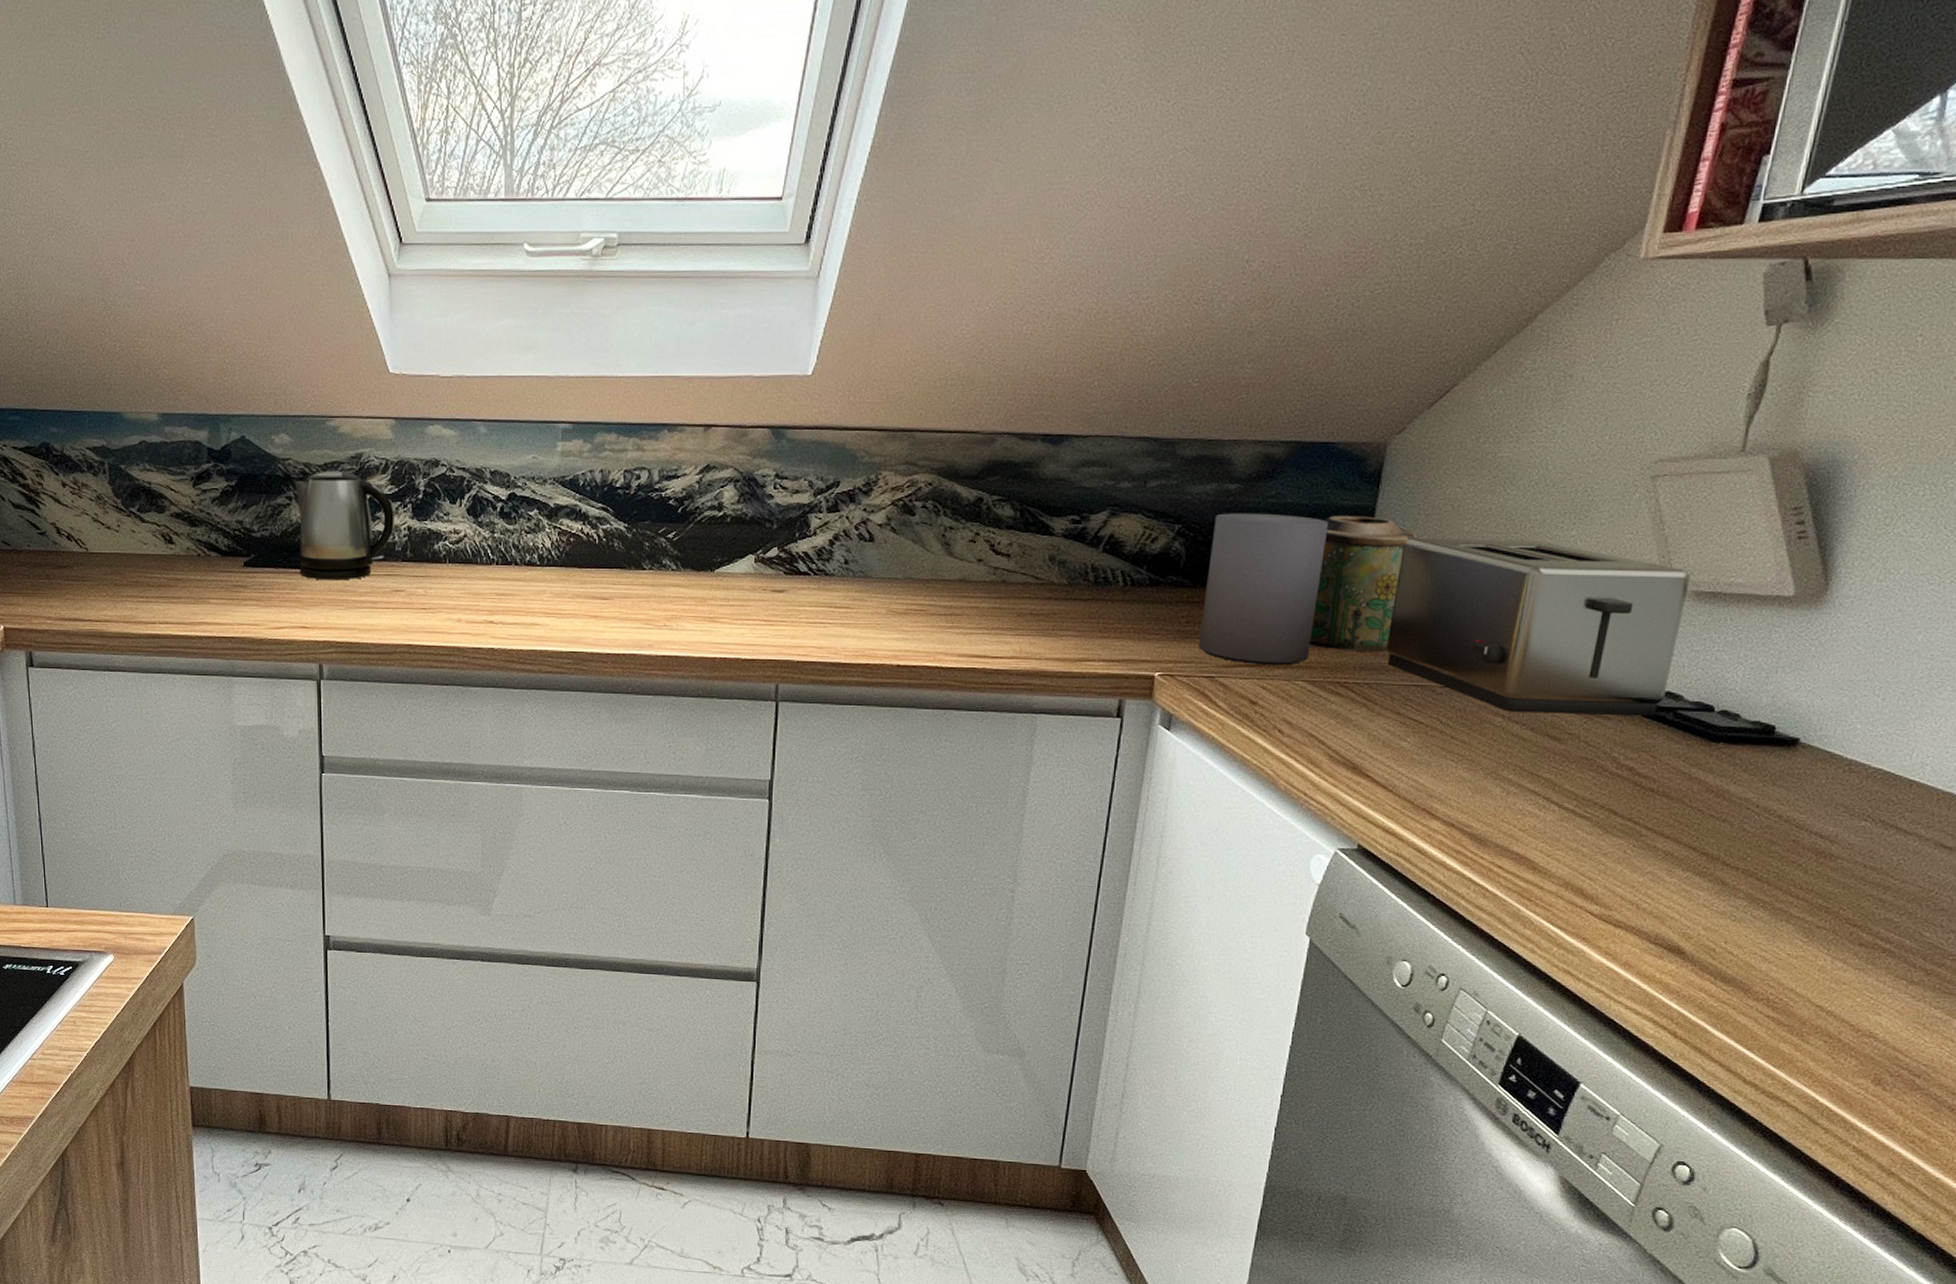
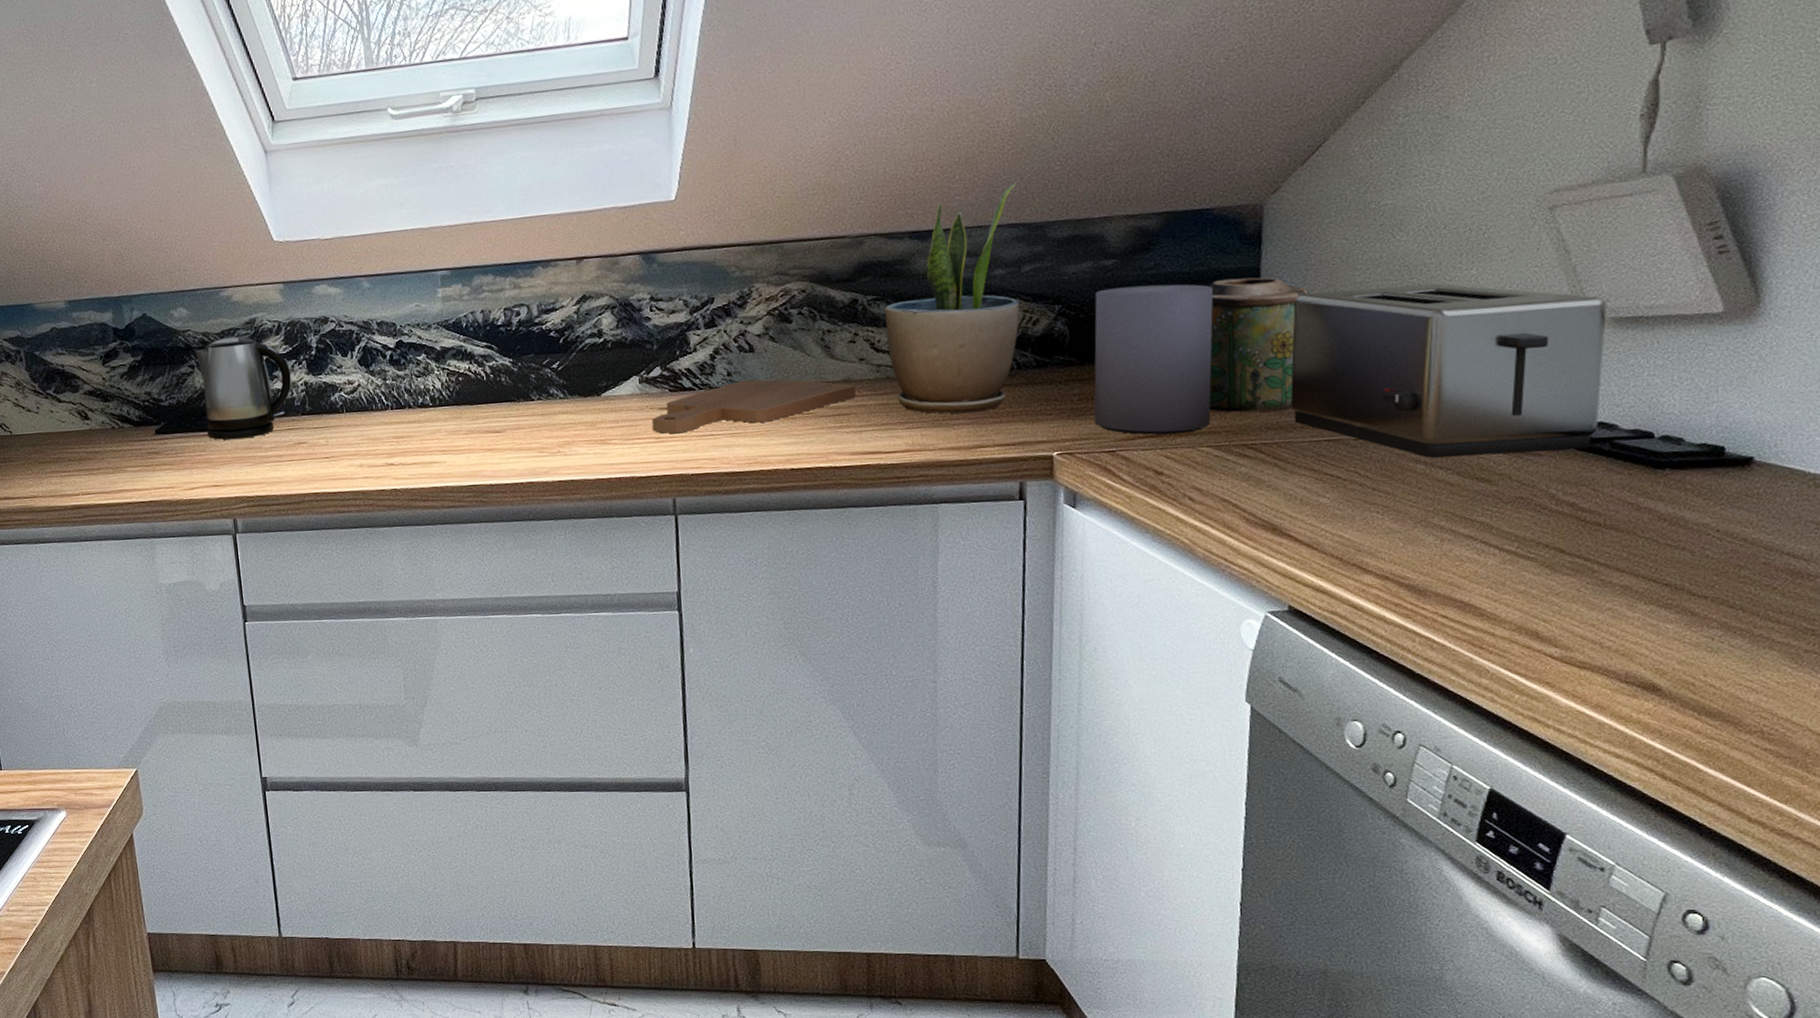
cutting board: none [763,570,970,618] -> present [651,379,856,434]
potted plant: none [1007,395,1154,625] -> present [884,183,1020,414]

